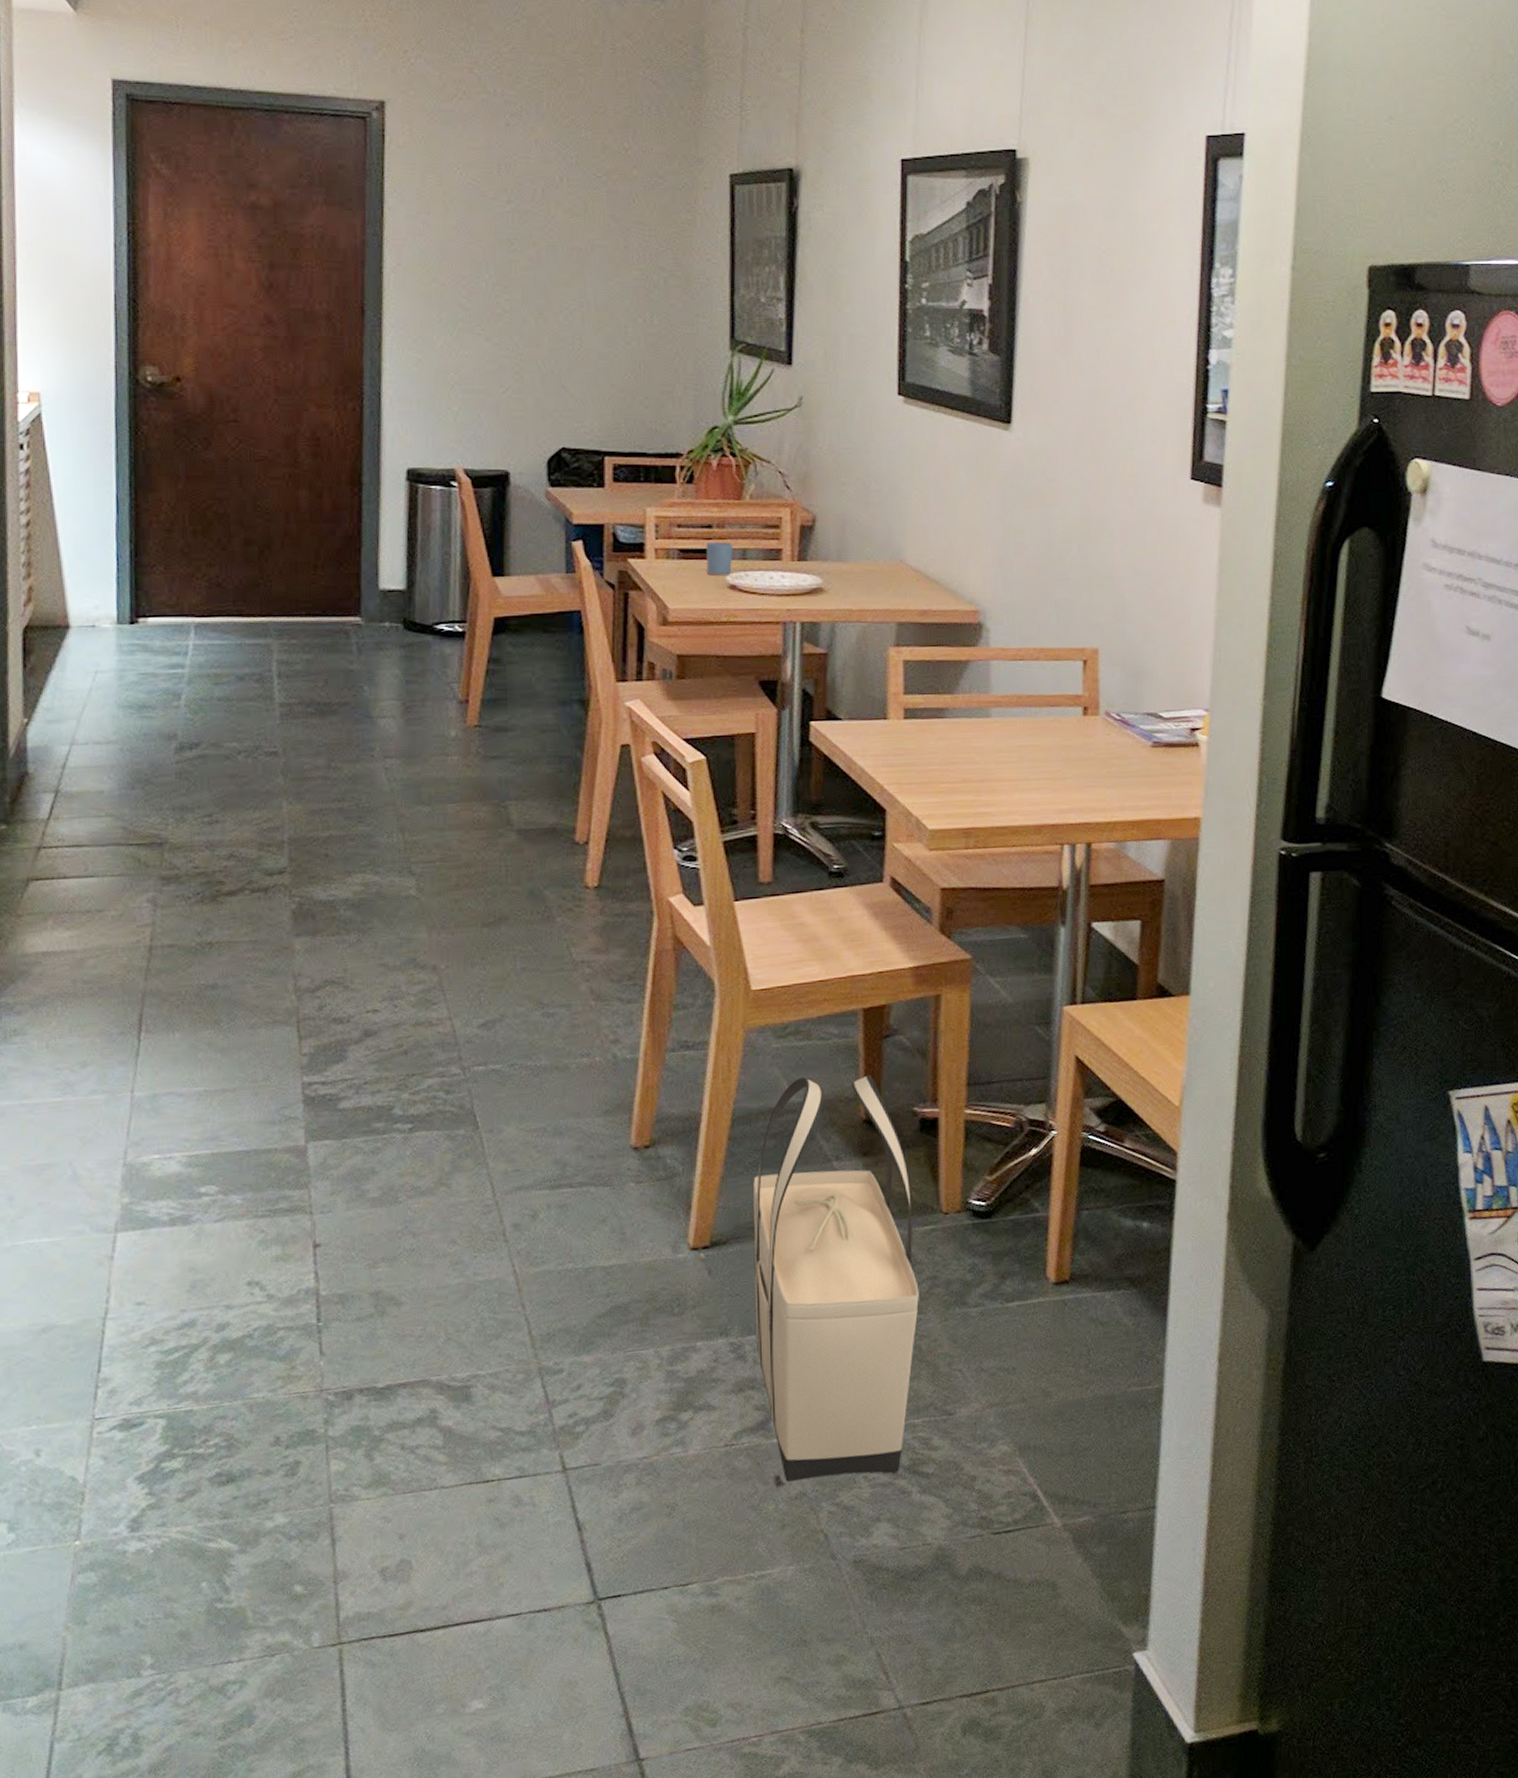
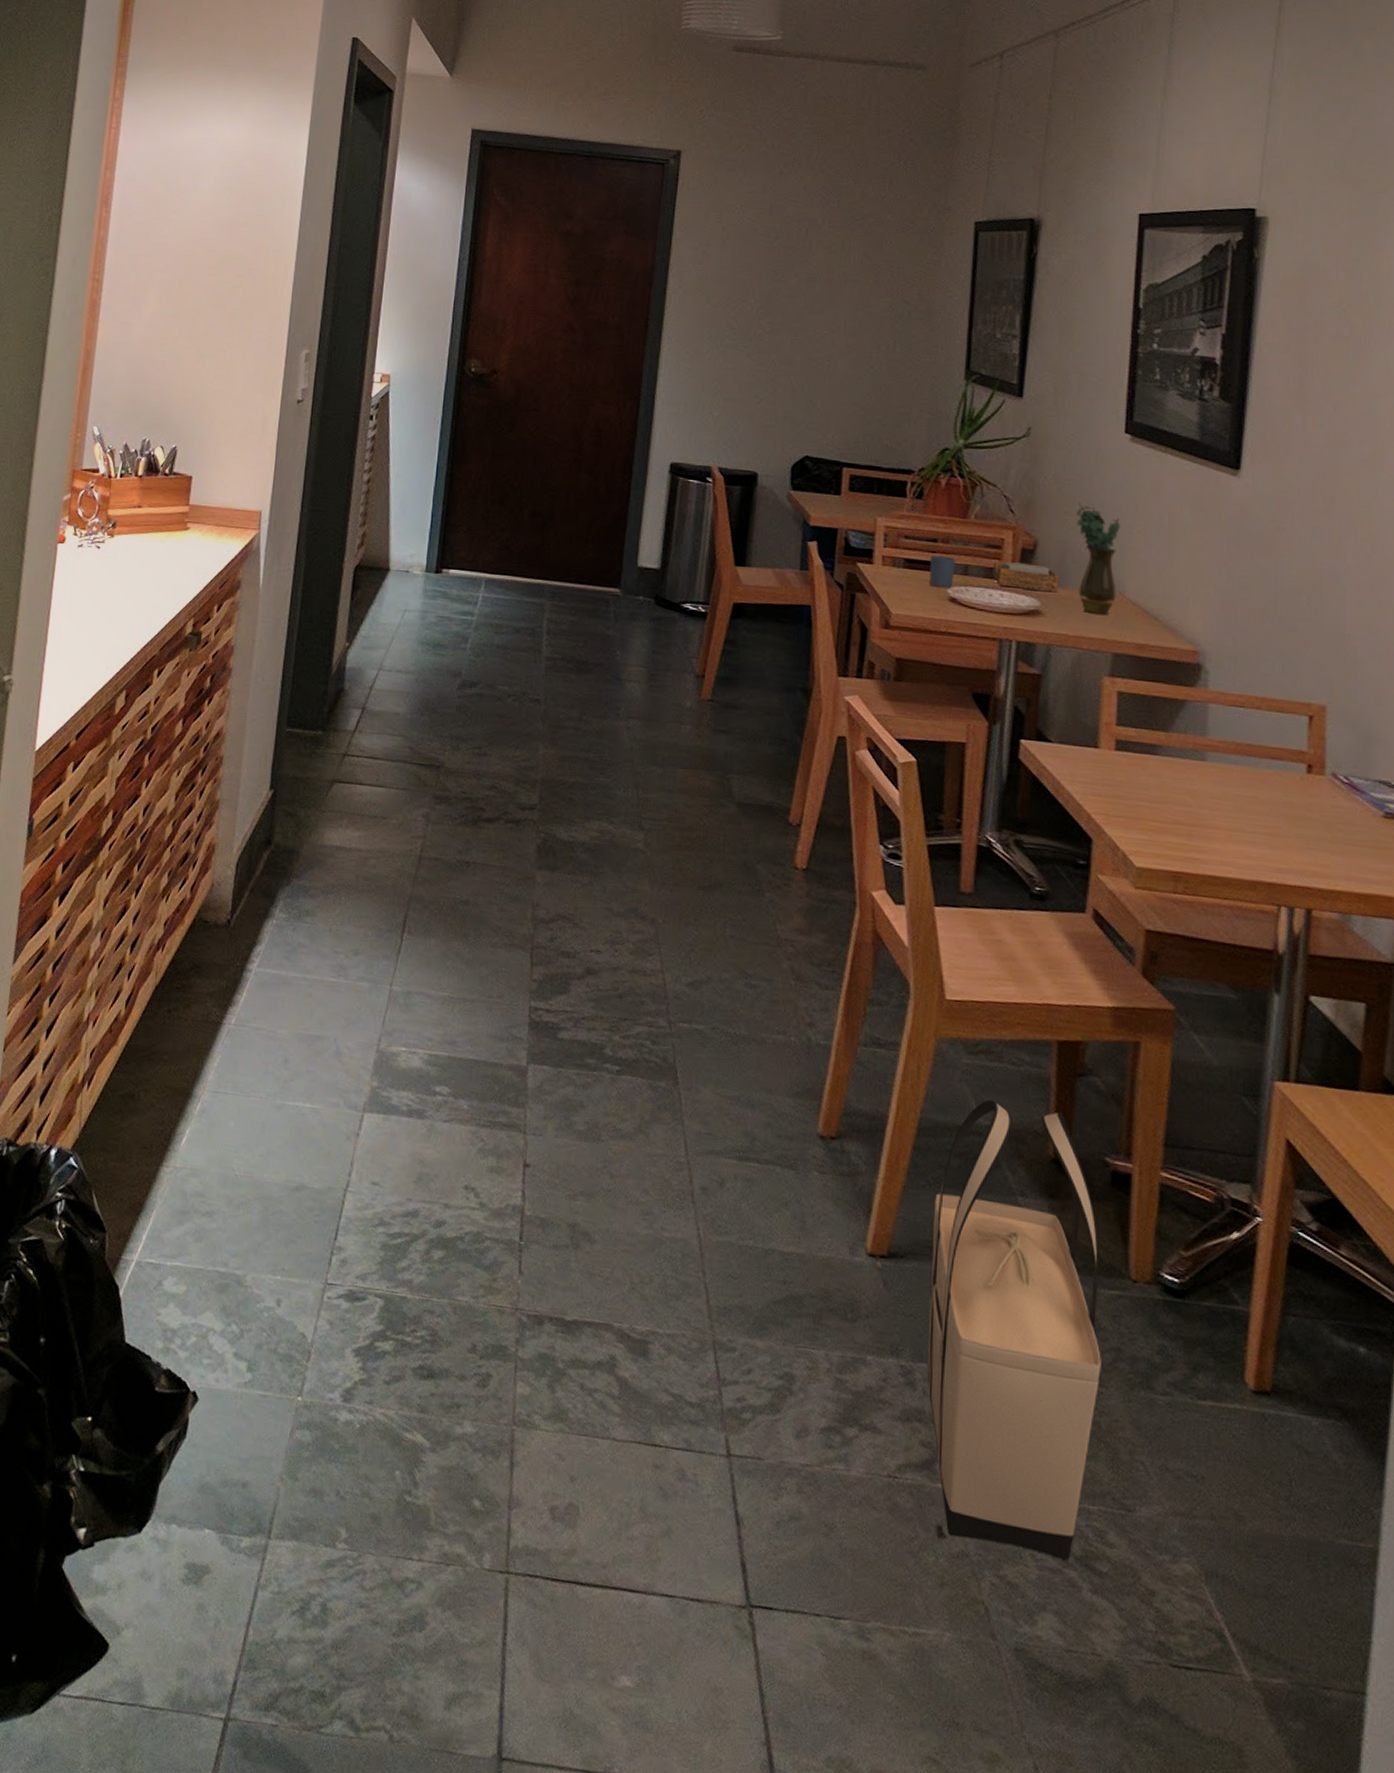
napkin holder: none [772,540,840,568] -> present [992,561,1059,593]
vase: none [854,472,898,585] -> present [1077,503,1120,614]

